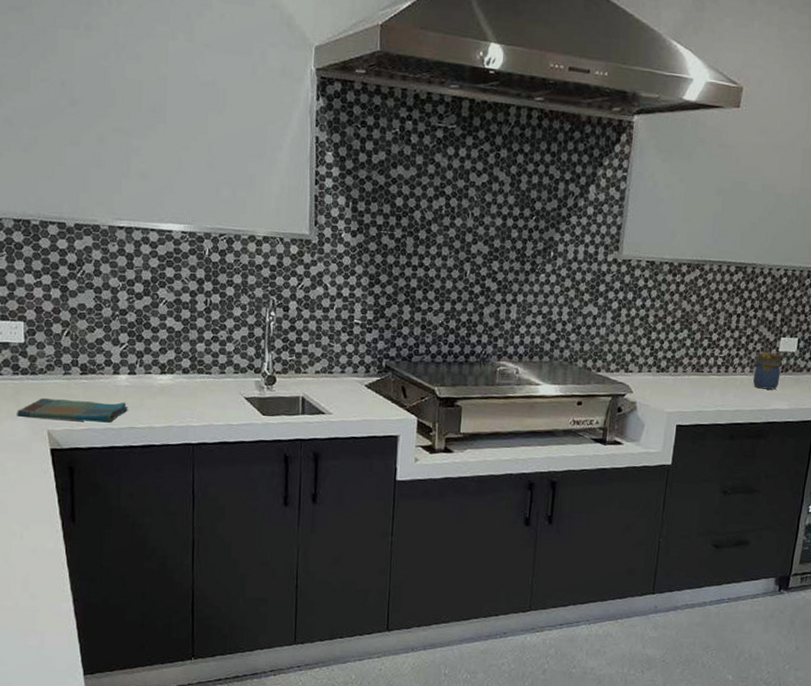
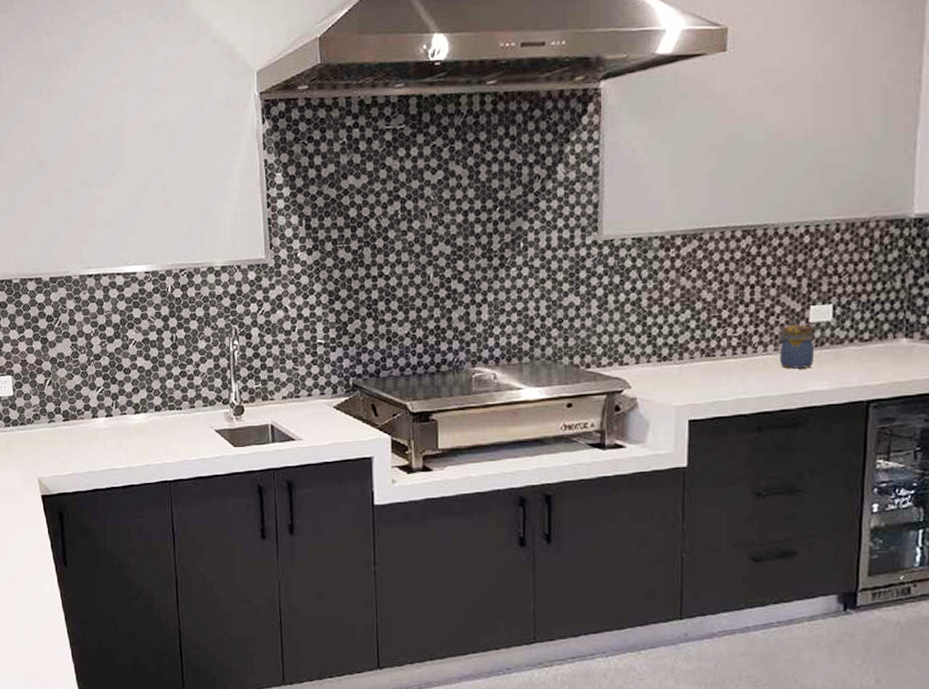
dish towel: present [17,398,128,423] -> none [10,444,108,467]

